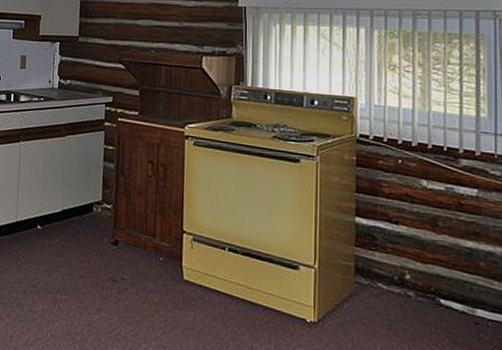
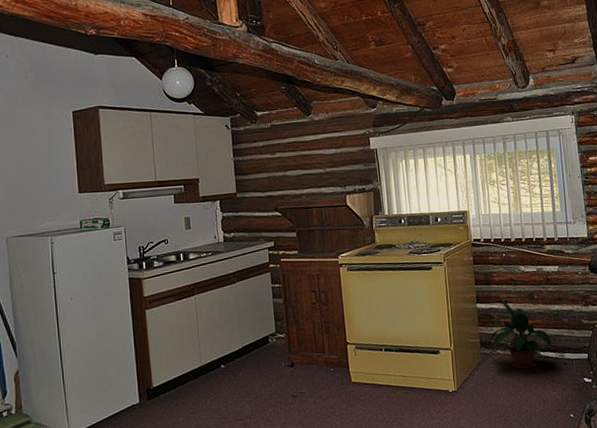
potted plant: none [370,218,457,318] -> present [490,300,551,369]

